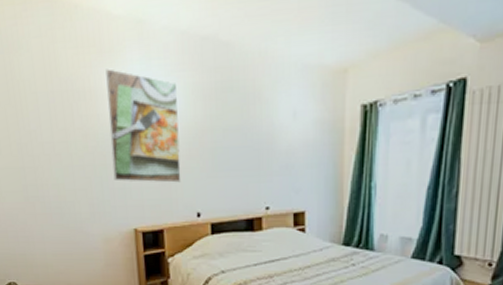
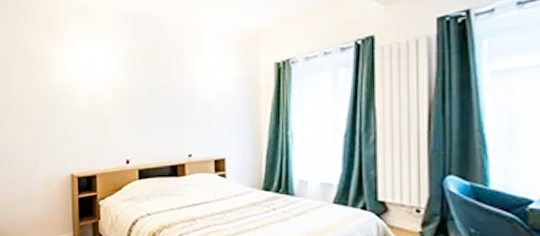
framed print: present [105,68,181,183] -> none [55,42,113,134]

